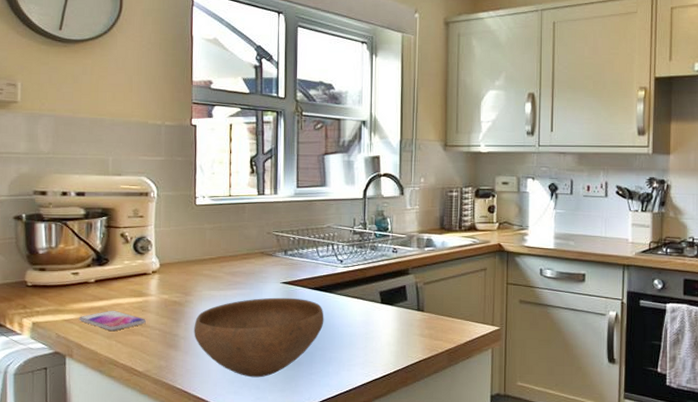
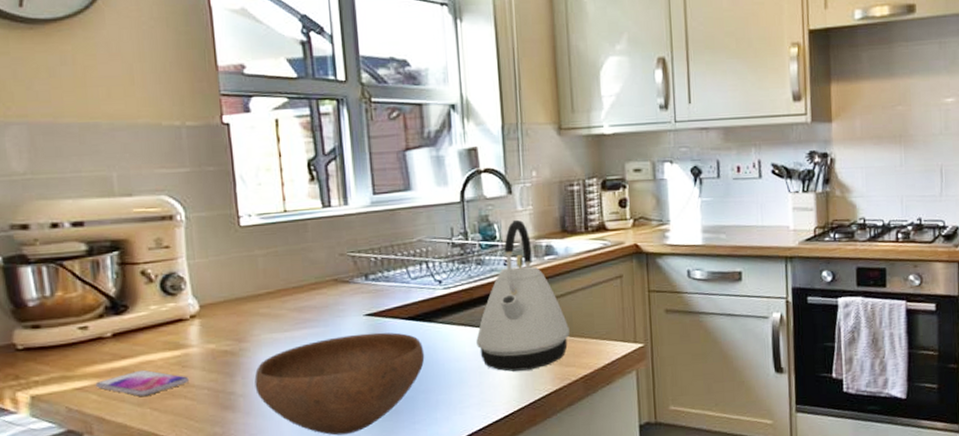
kettle: none [365,216,440,340] -> present [476,219,570,372]

